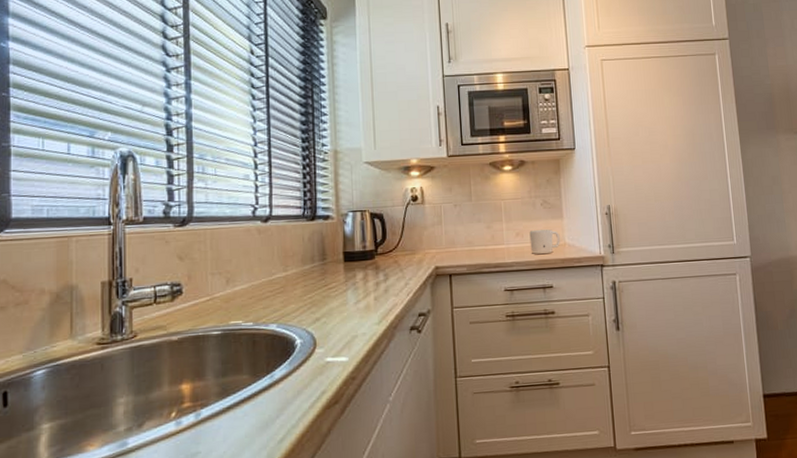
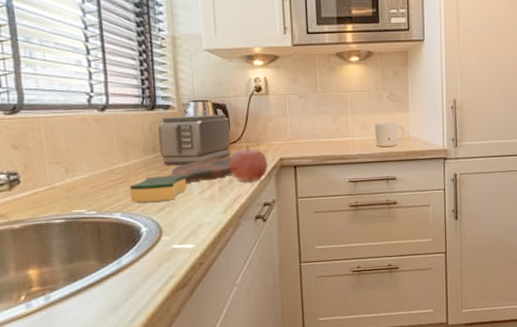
sponge: none [286,285,342,314] -> present [129,175,187,203]
toaster: none [317,224,388,275] -> present [157,114,231,166]
cutting board: none [325,265,388,294] -> present [168,156,232,184]
fruit: none [385,254,423,291] -> present [229,145,268,182]

